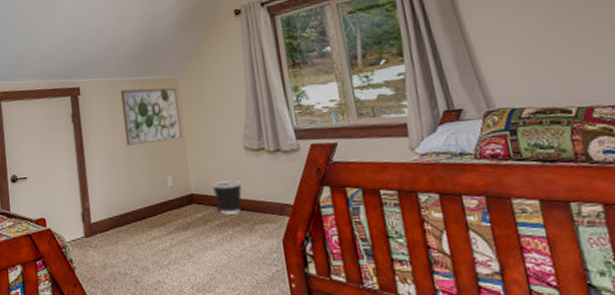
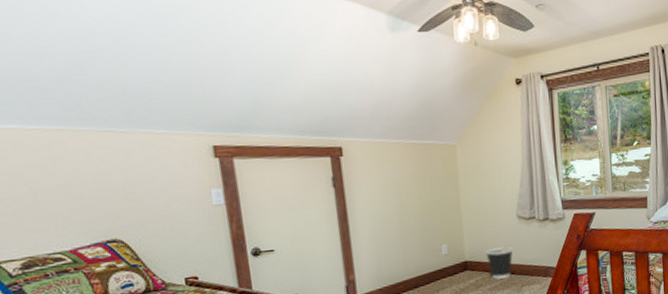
wall art: present [120,87,183,146] -> none [391,153,459,214]

